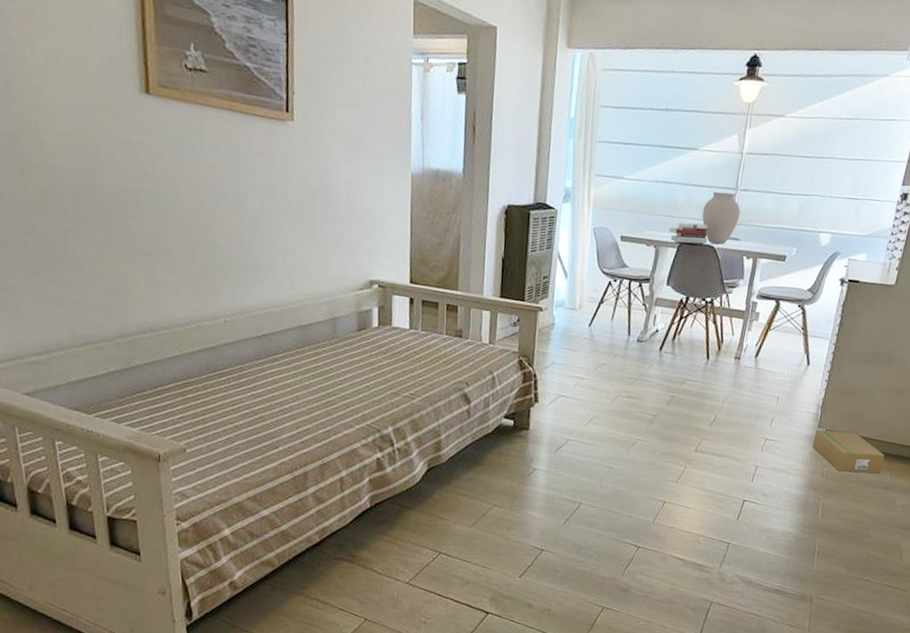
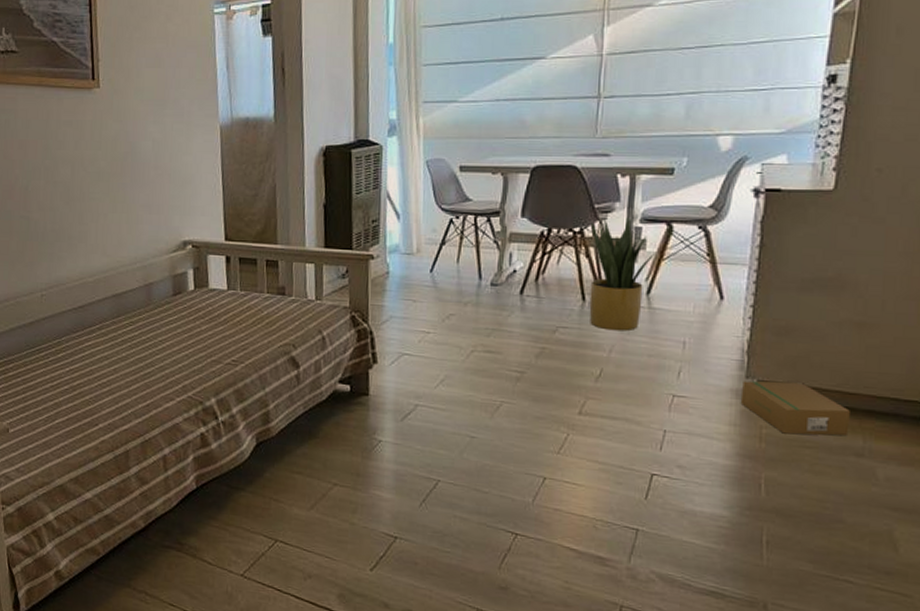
books: present [670,222,708,246] -> none [519,142,569,168]
vase: present [702,191,741,245] -> none [558,102,607,164]
planter: none [711,293,765,386] -> present [589,217,656,331]

